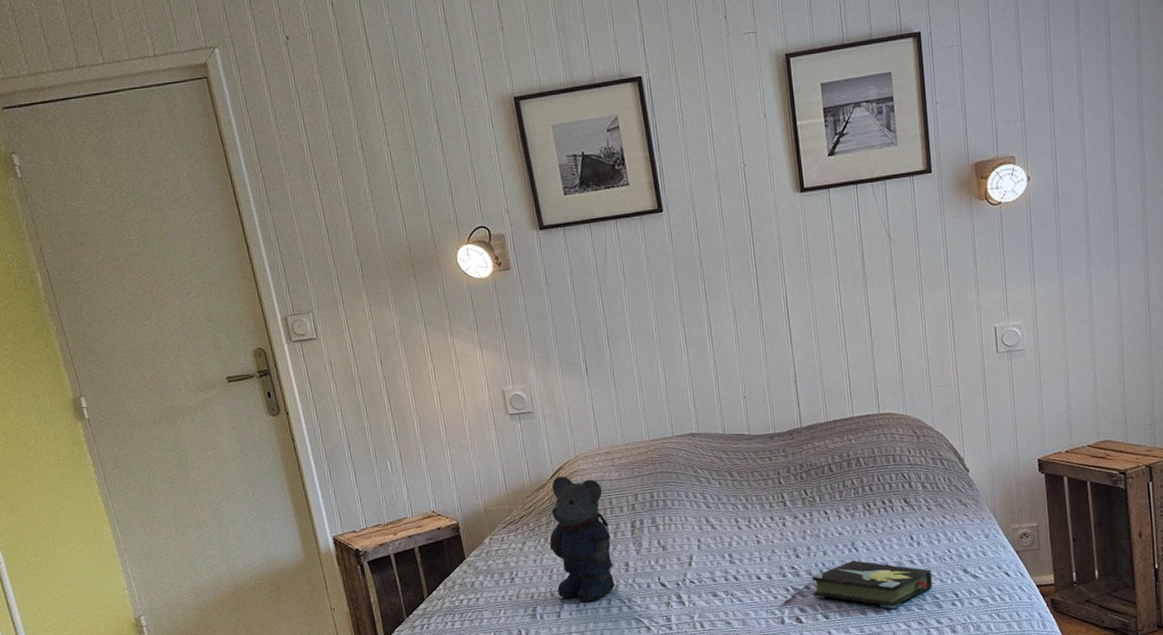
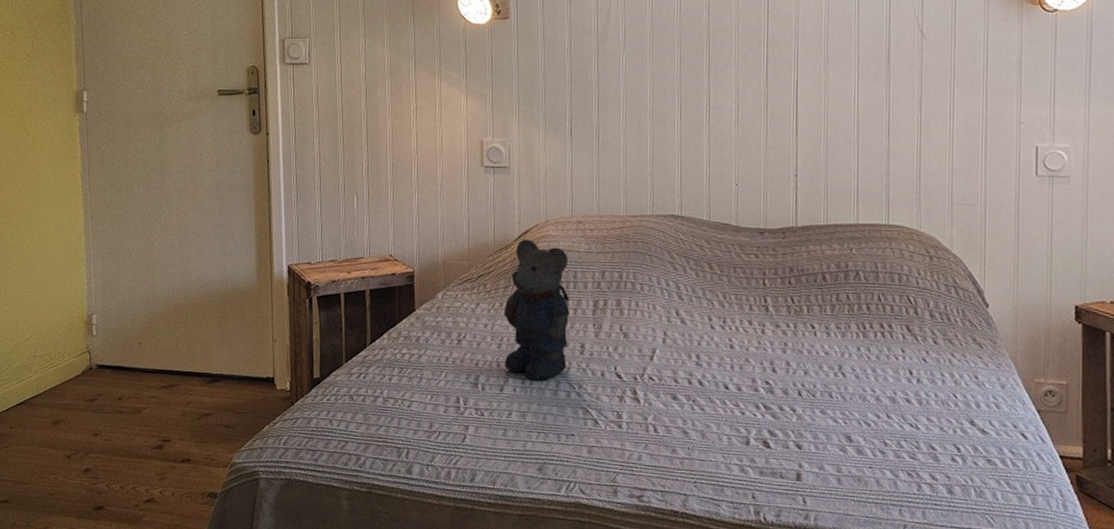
hardback book: present [812,560,933,609] -> none [786,386,931,452]

